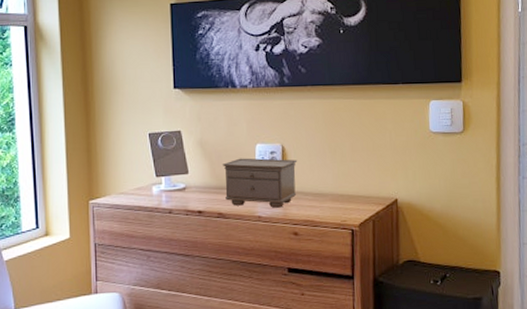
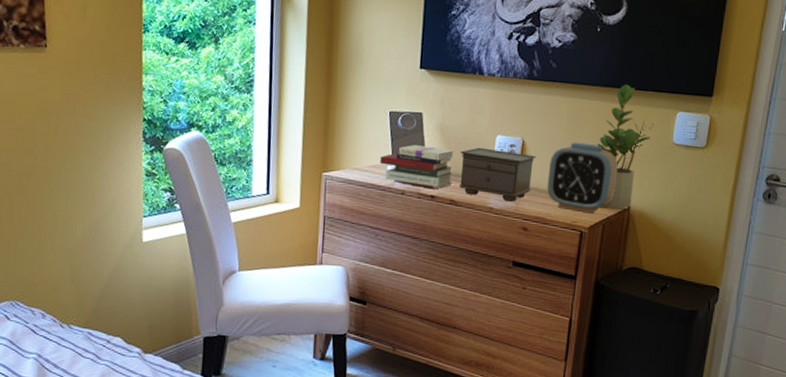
books: none [144,162,218,205] -> present [379,145,454,190]
alarm clock: none [311,141,380,211] -> present [547,142,618,214]
potted plant: none [356,80,409,204] -> present [597,84,654,209]

